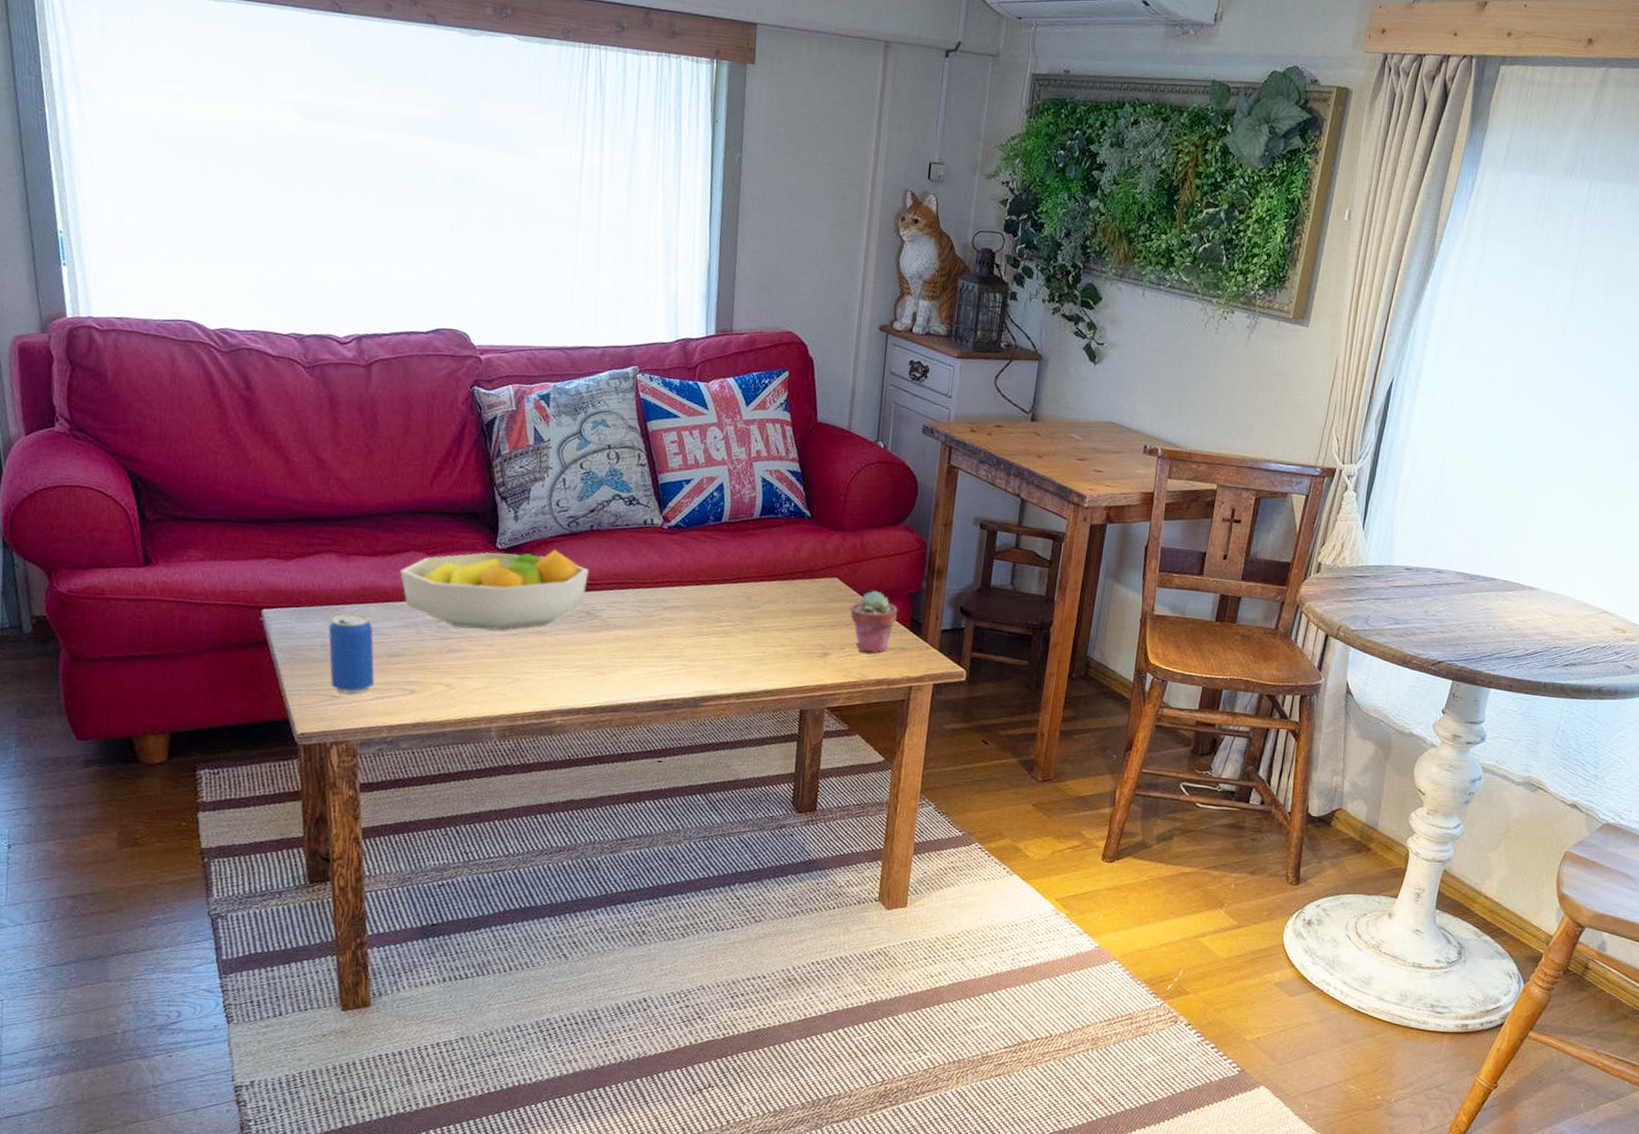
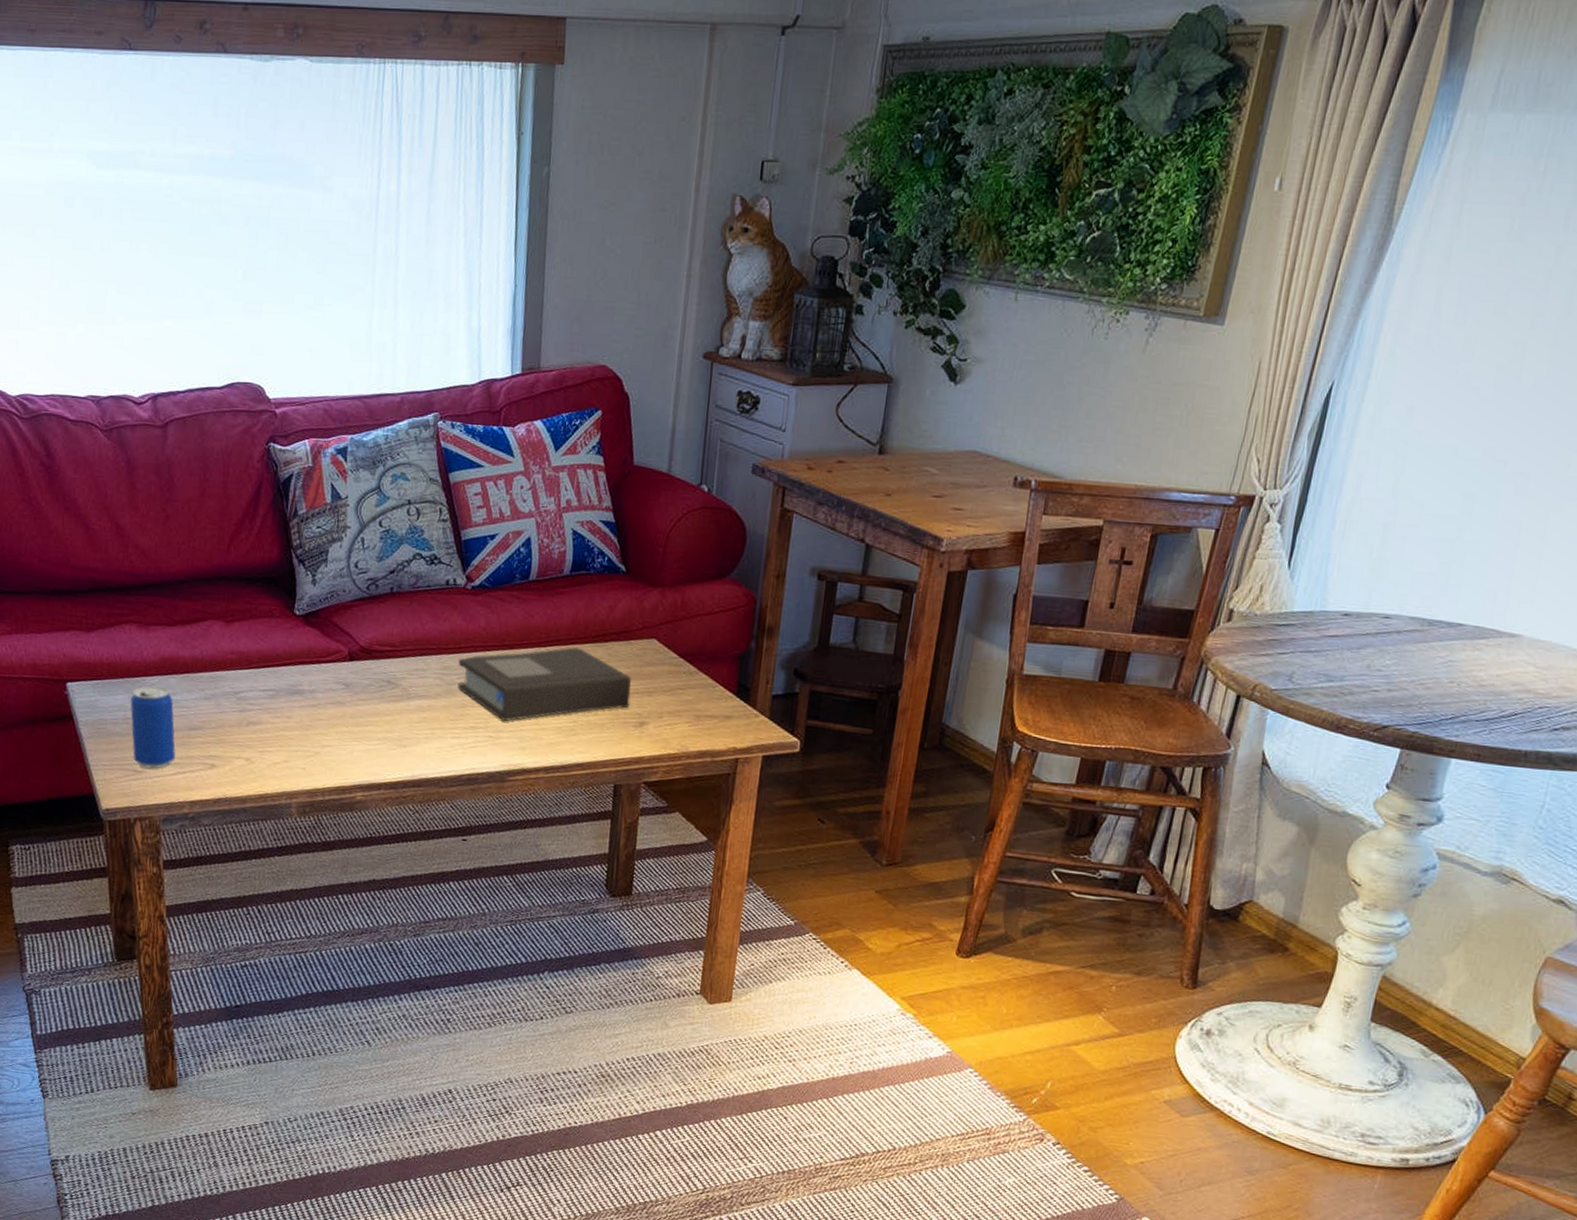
fruit bowl: present [400,549,590,631] -> none [199,614,390,702]
book: none [654,583,816,651] -> present [458,646,631,722]
potted succulent: present [850,590,898,654] -> none [670,652,724,723]

